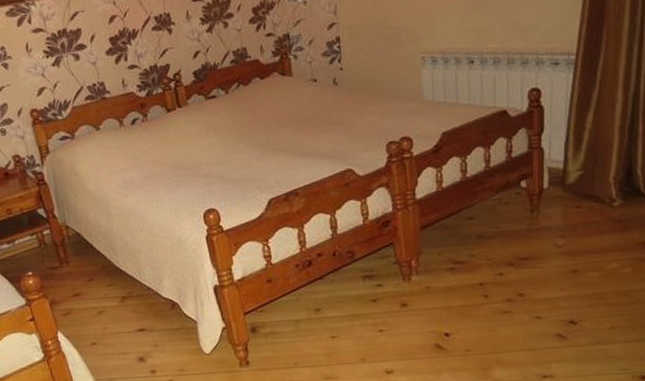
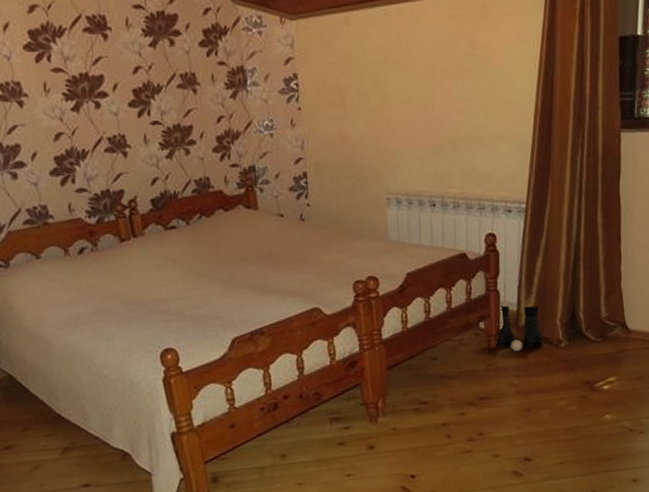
boots: none [538,163,594,212] -> present [495,305,544,352]

